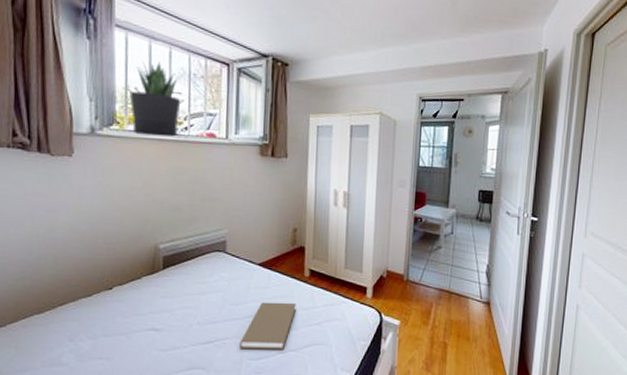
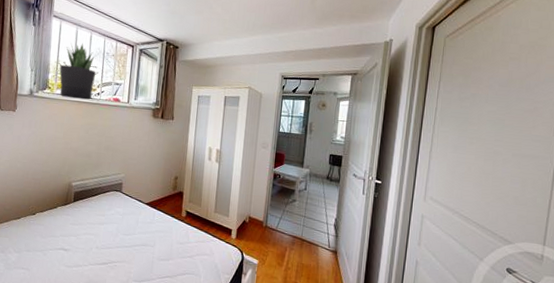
book: present [239,302,296,350] -> none [127,234,174,276]

